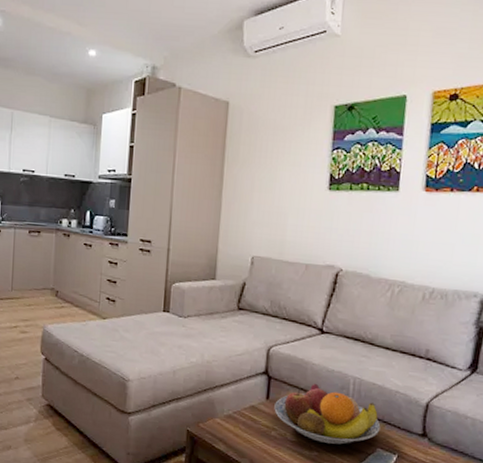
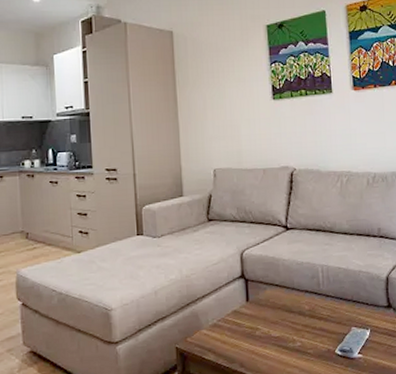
fruit bowl: present [274,383,381,445] -> none [255,277,352,333]

